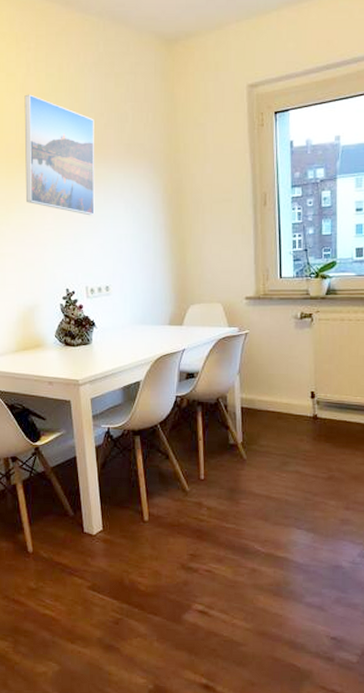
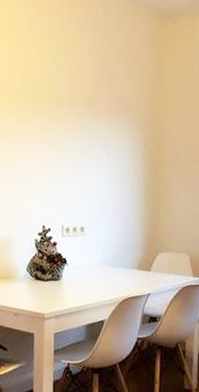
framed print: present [24,94,95,216] -> none [14,45,87,161]

